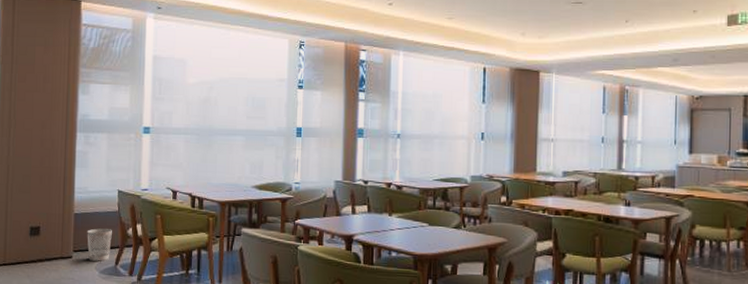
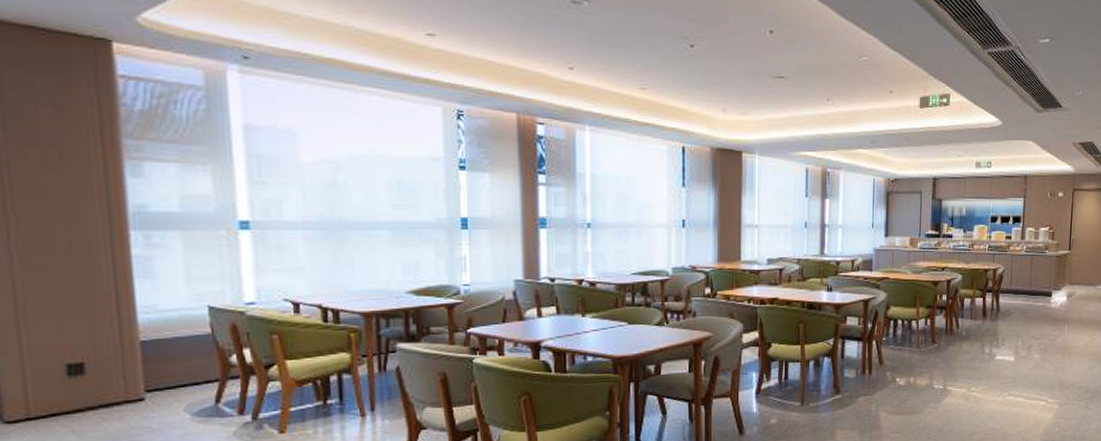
wastebasket: present [87,228,112,262] -> none [164,358,206,402]

